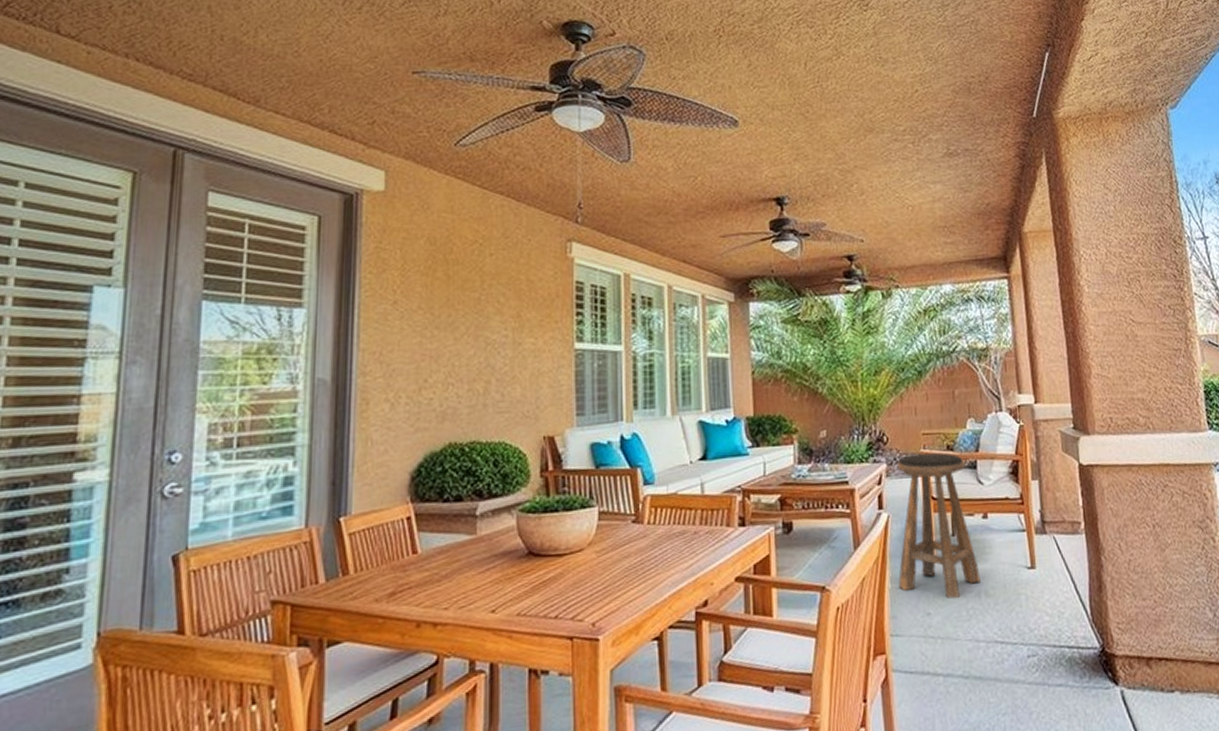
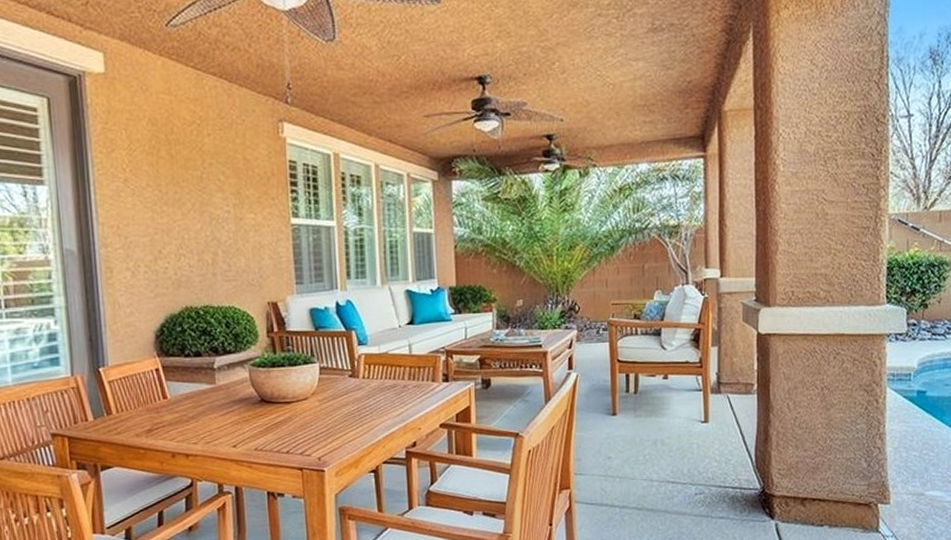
stool: present [897,452,980,599] -> none [584,321,657,446]

